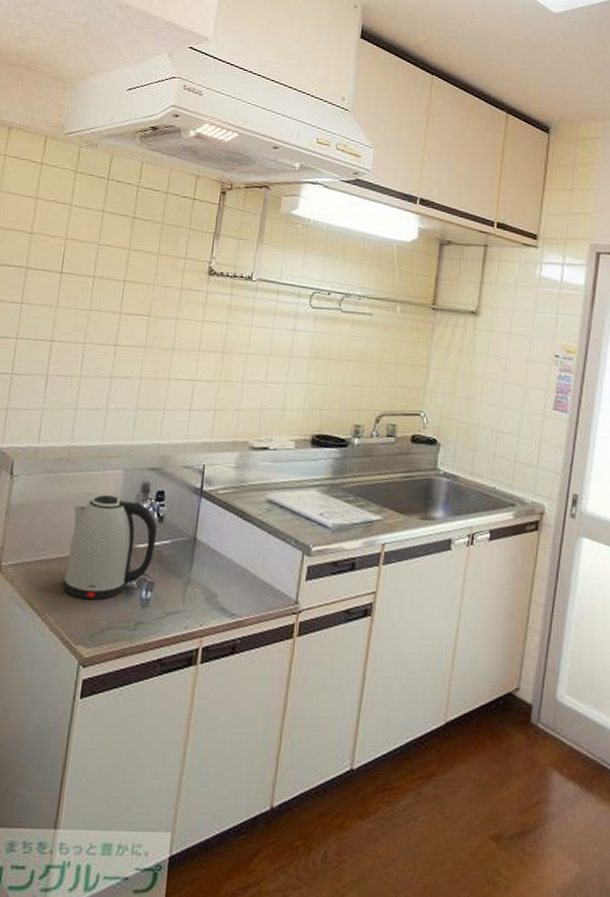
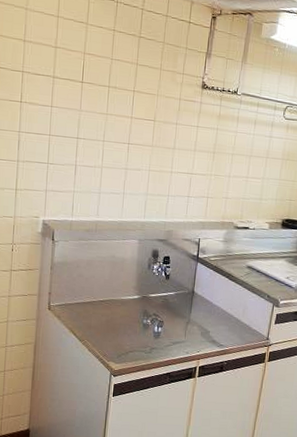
kettle: present [64,494,158,600] -> none [97,257,165,332]

